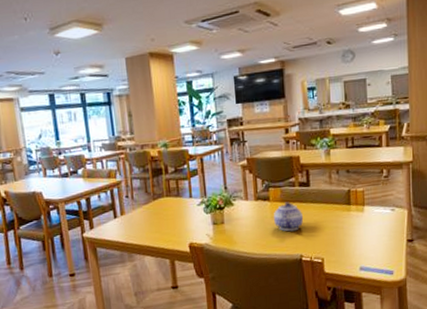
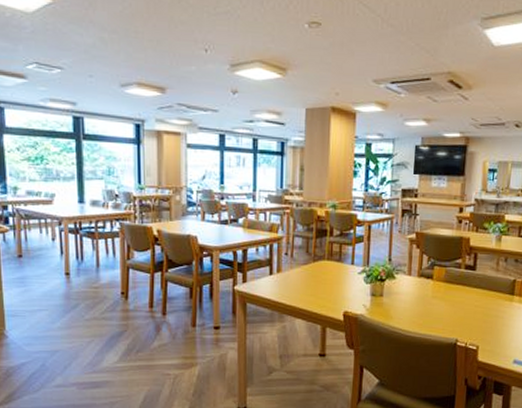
teapot: present [273,201,304,232] -> none [433,283,465,314]

